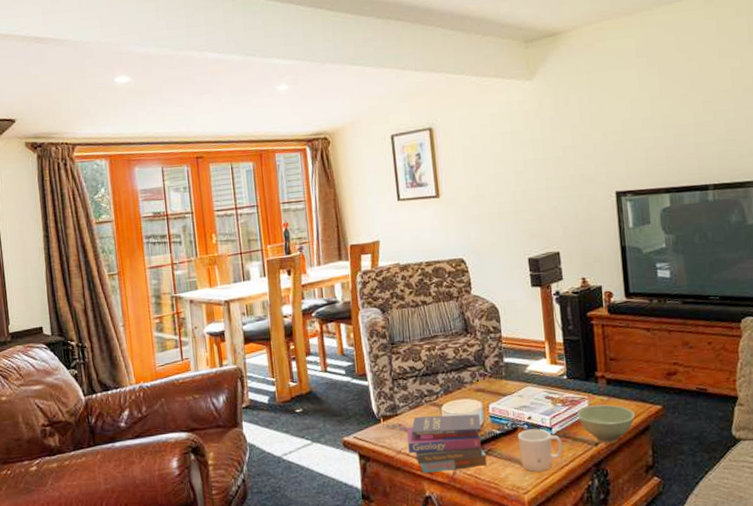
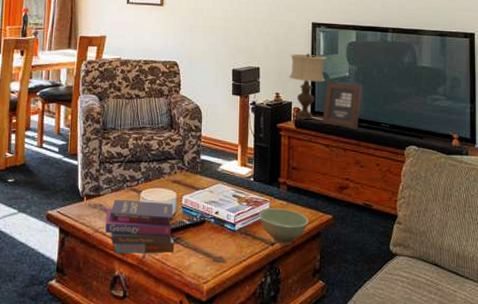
mug: present [517,428,563,472] -> none [204,223,243,264]
table lamp: none [594,228,638,304] -> present [289,54,327,119]
picture frame: none [639,256,683,307] -> present [323,82,361,129]

